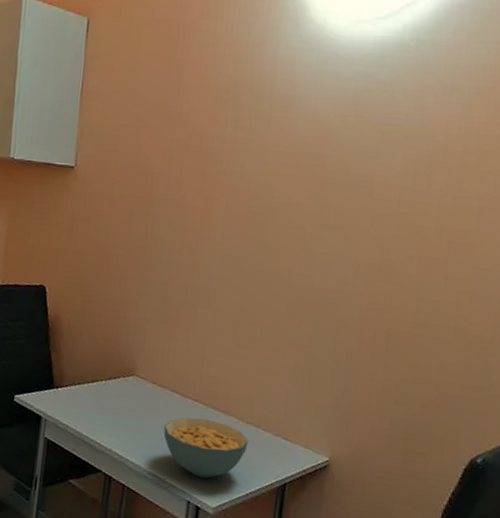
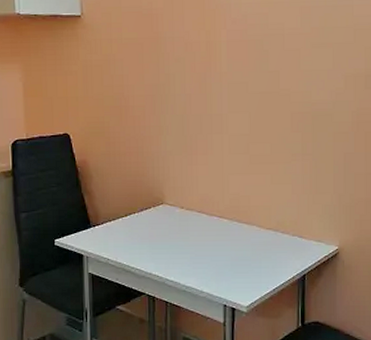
cereal bowl: present [163,417,249,478] -> none [196,231,270,283]

